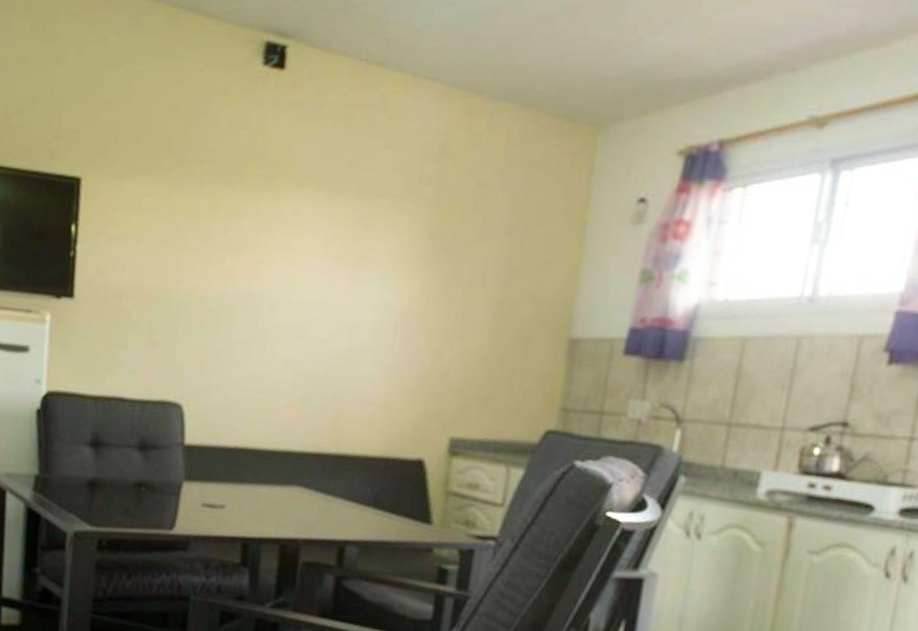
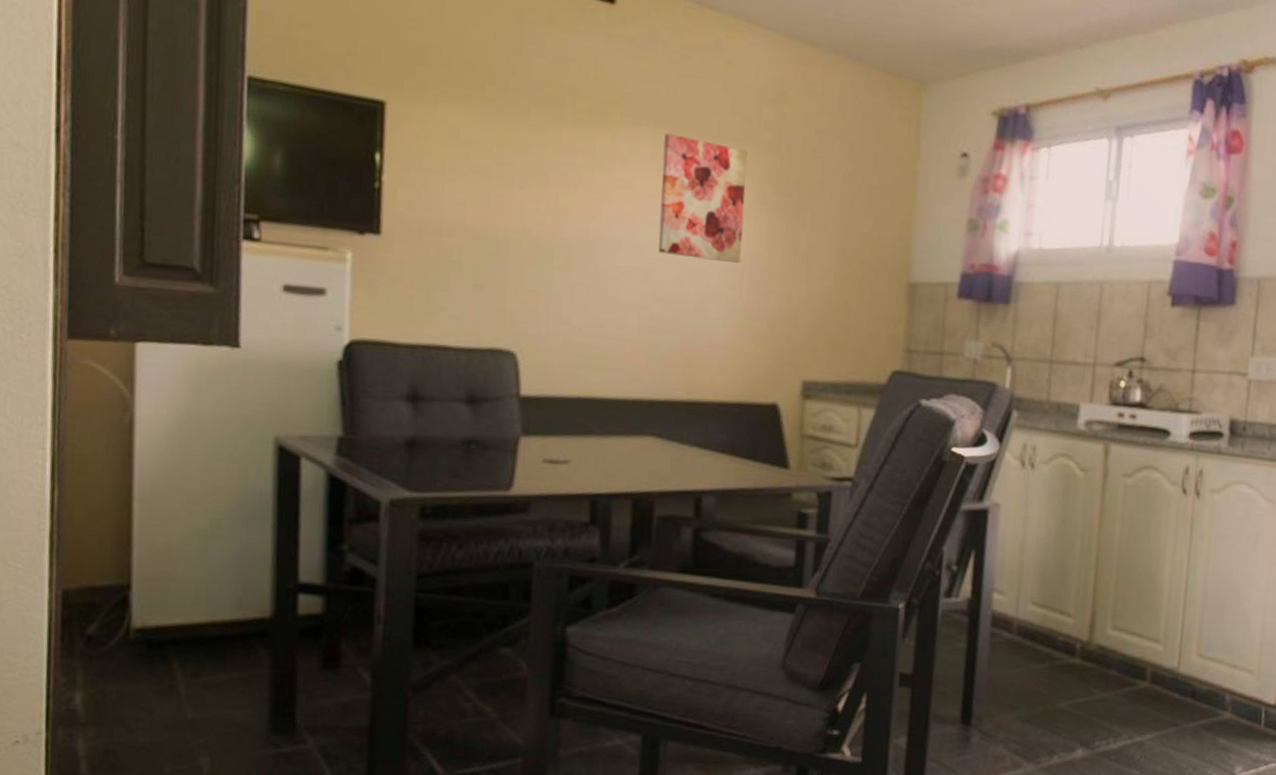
wall art: none [315,193,407,320] -> present [658,133,748,263]

